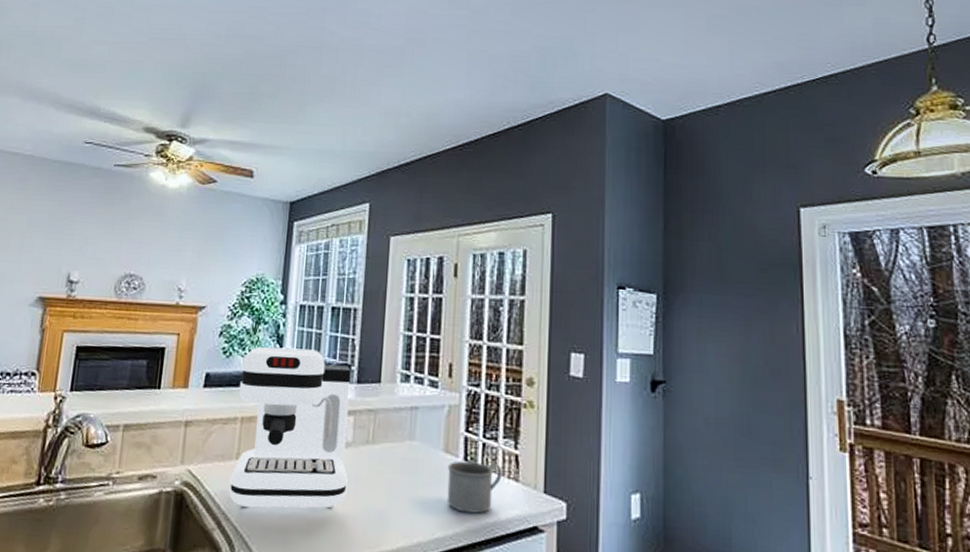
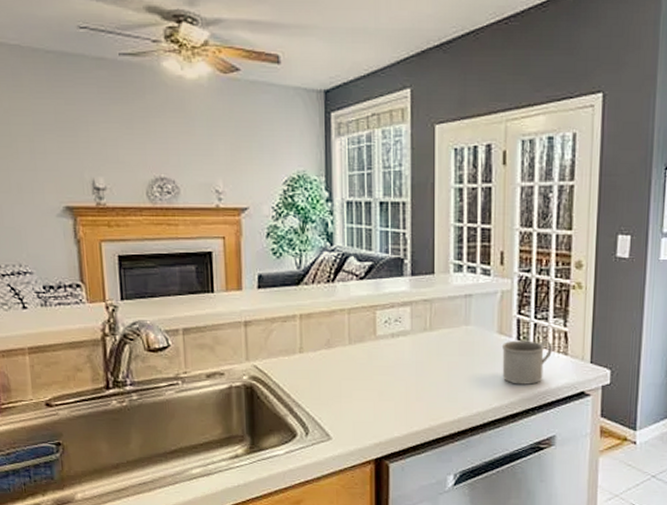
coffee maker: present [228,346,351,509] -> none [294,245,409,395]

